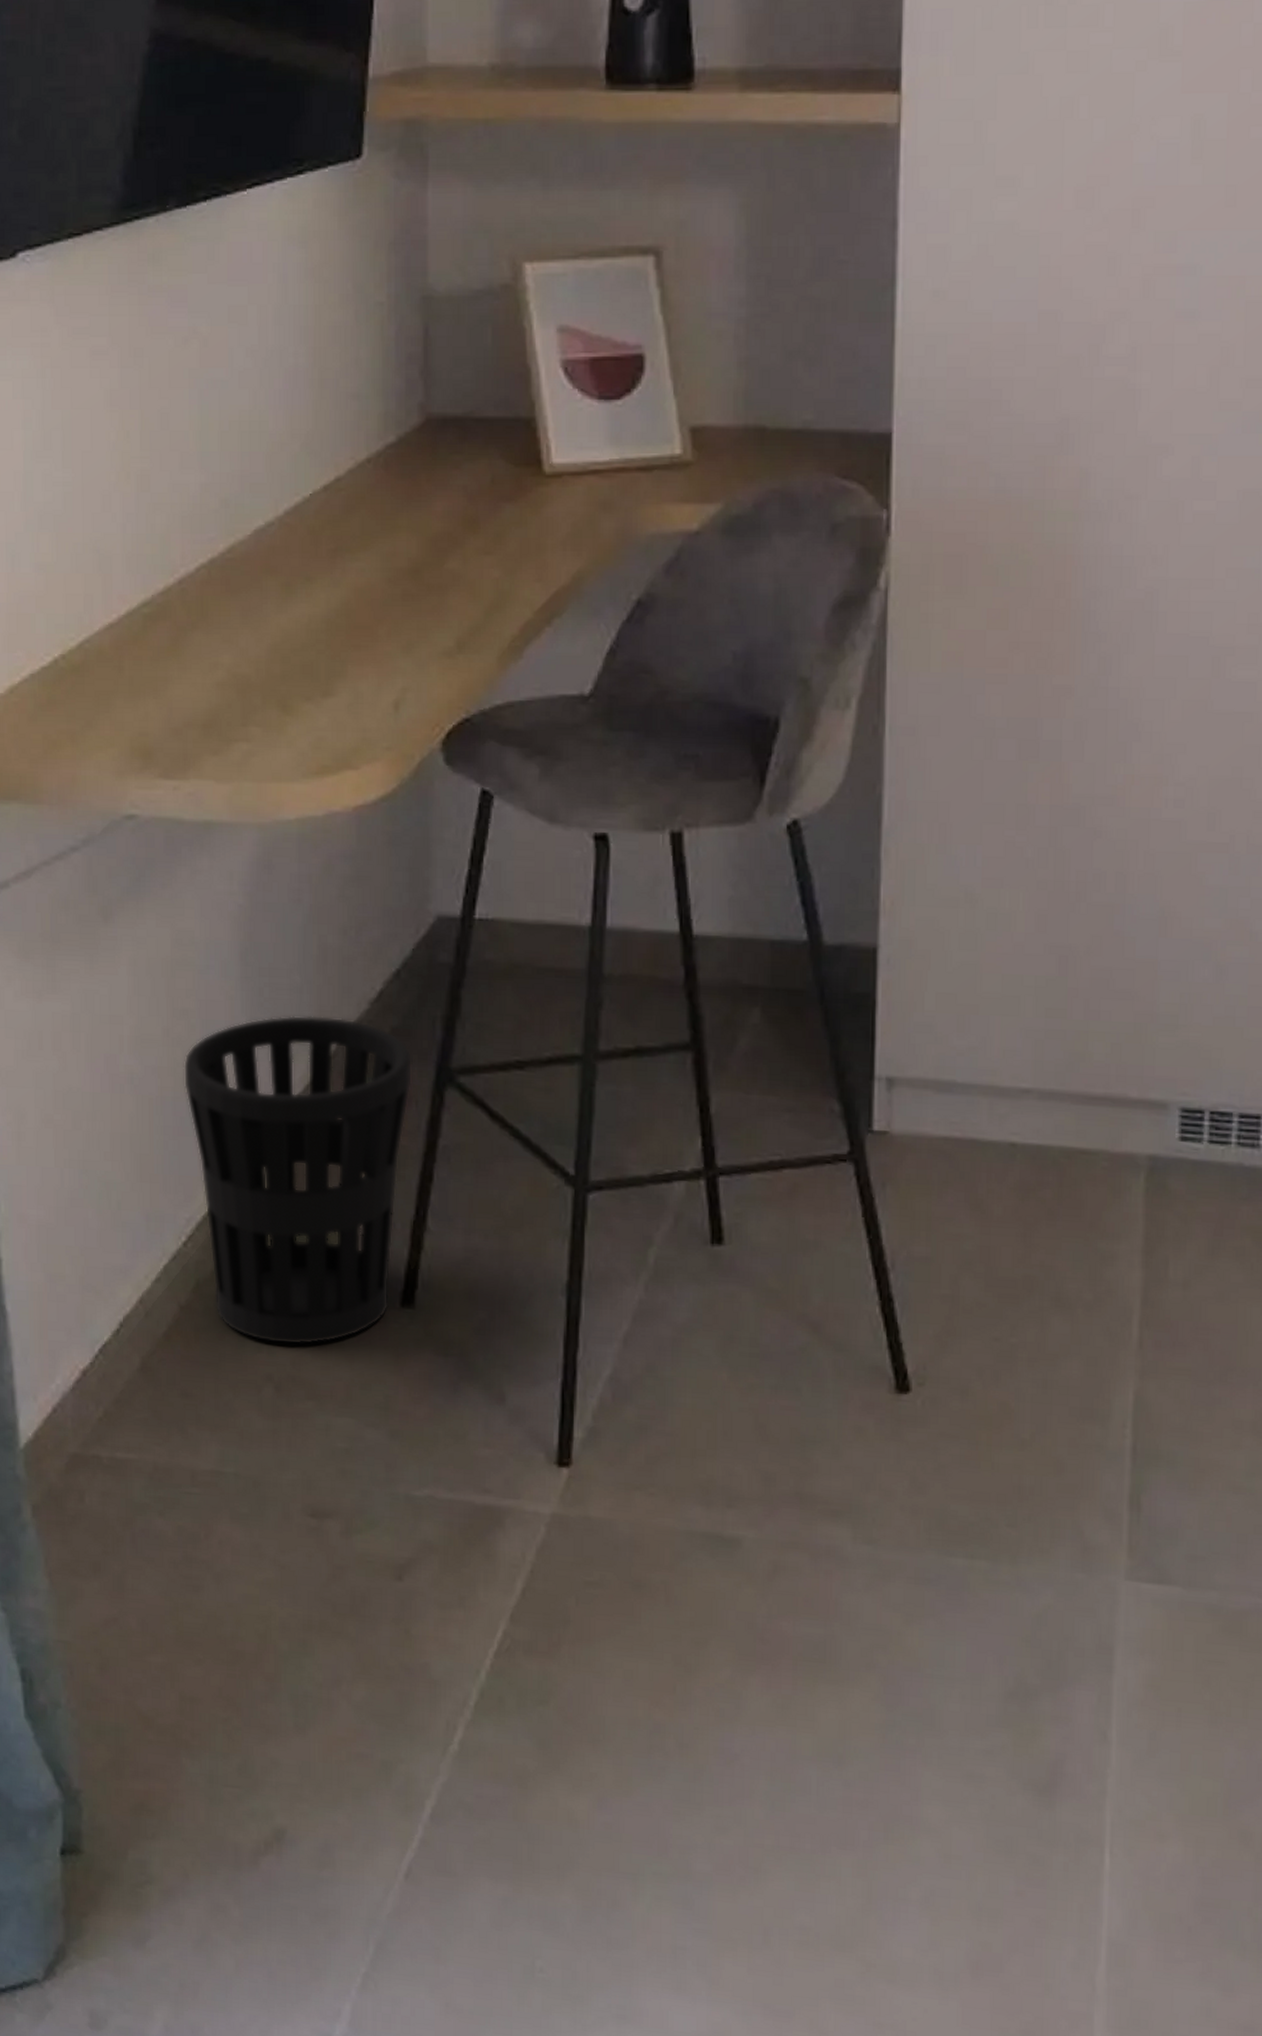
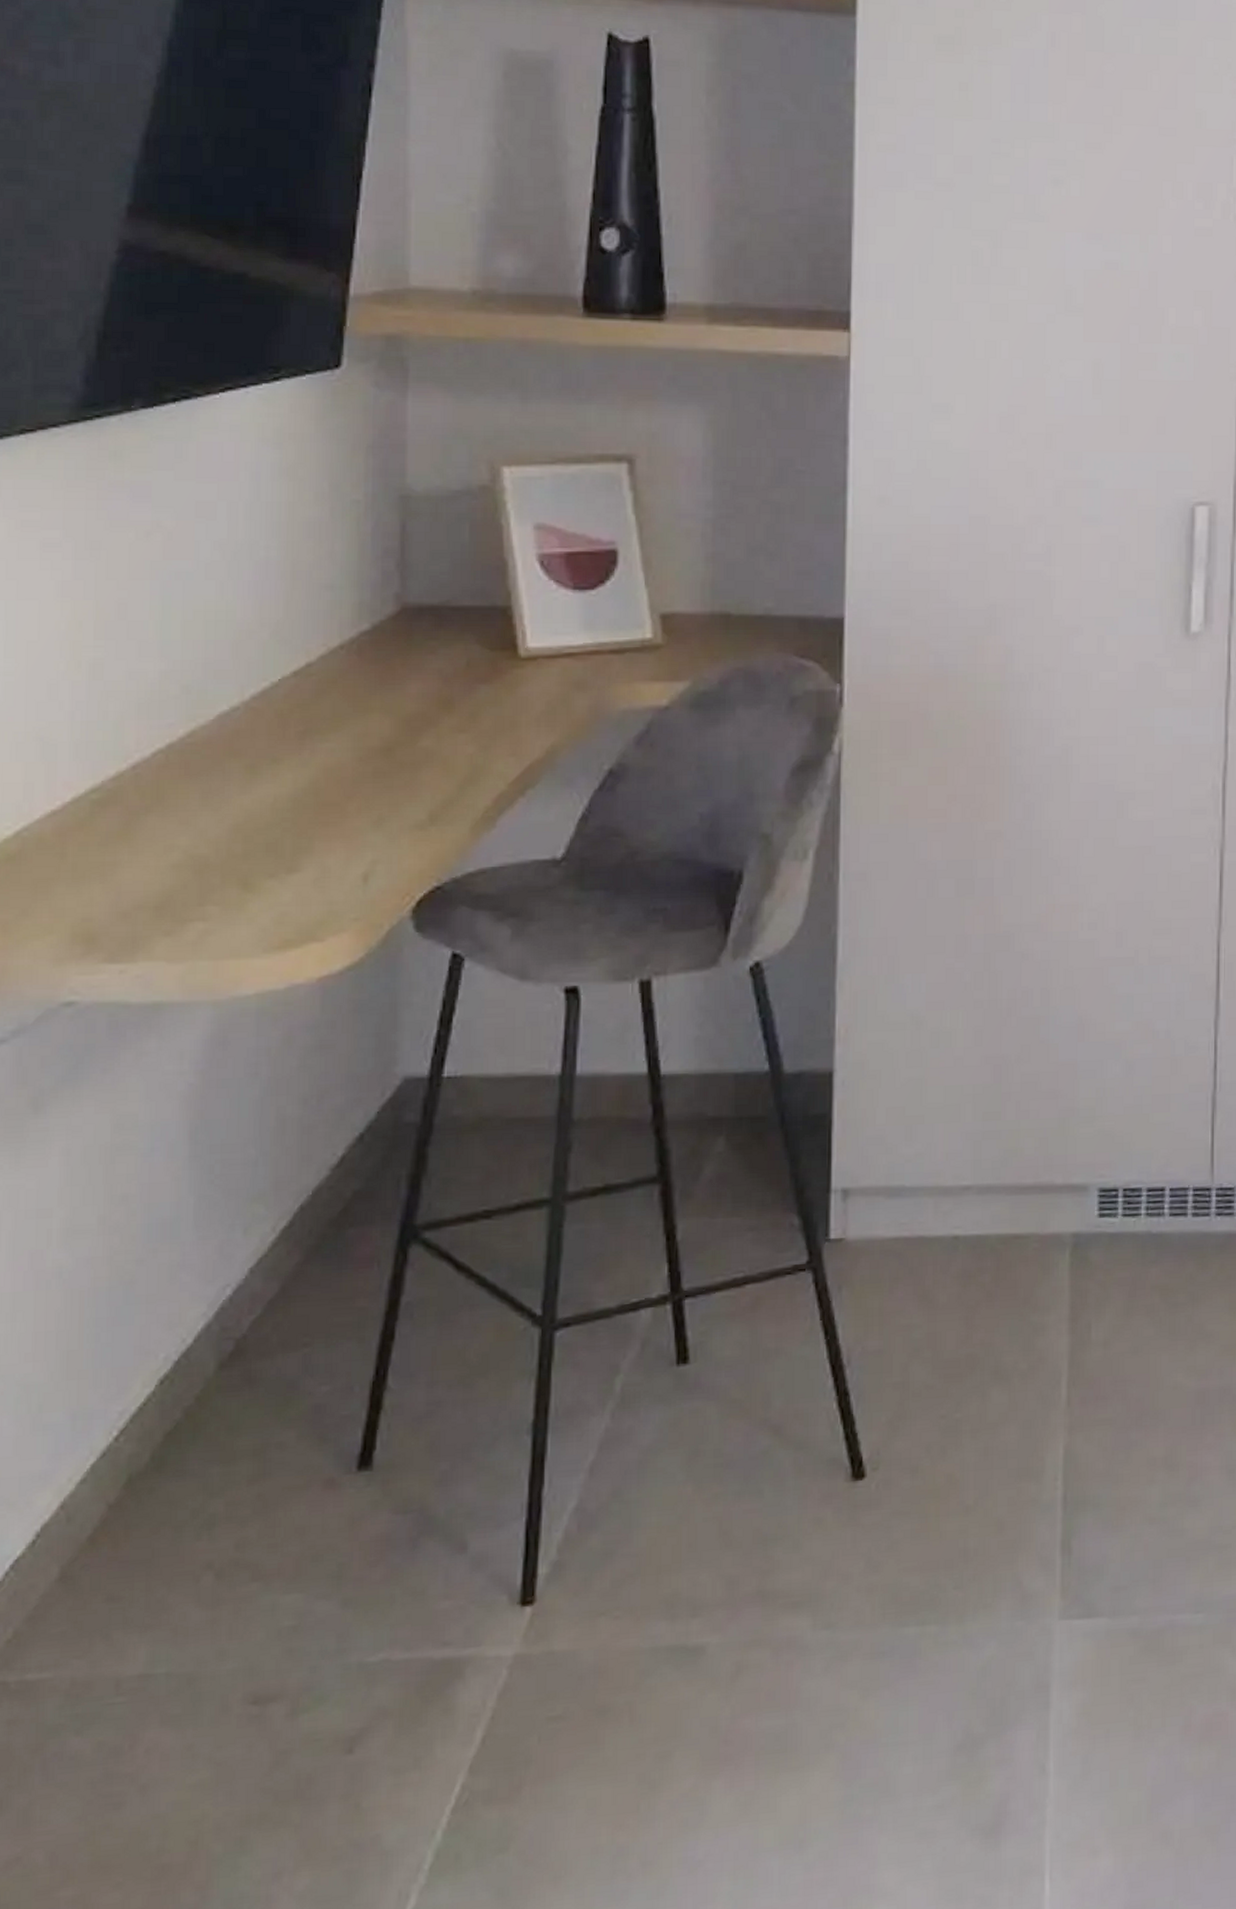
wastebasket: present [183,1015,412,1345] -> none [120,1186,374,1529]

